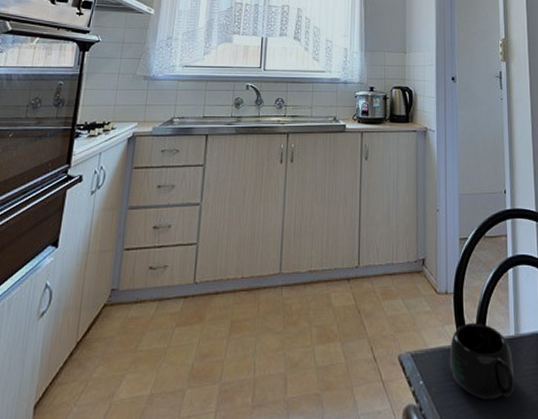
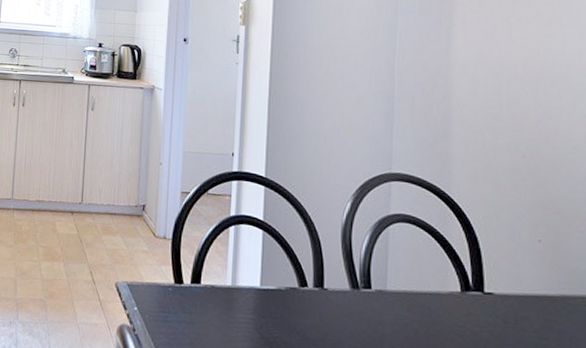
mug: present [449,323,514,399] -> none [163,267,228,337]

